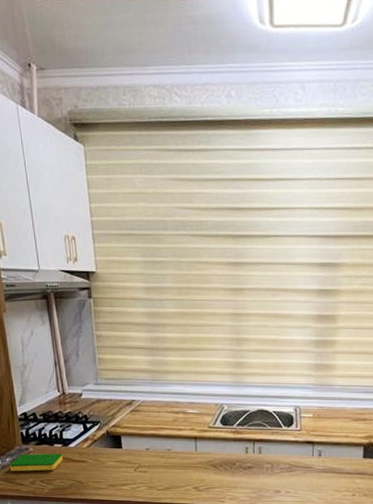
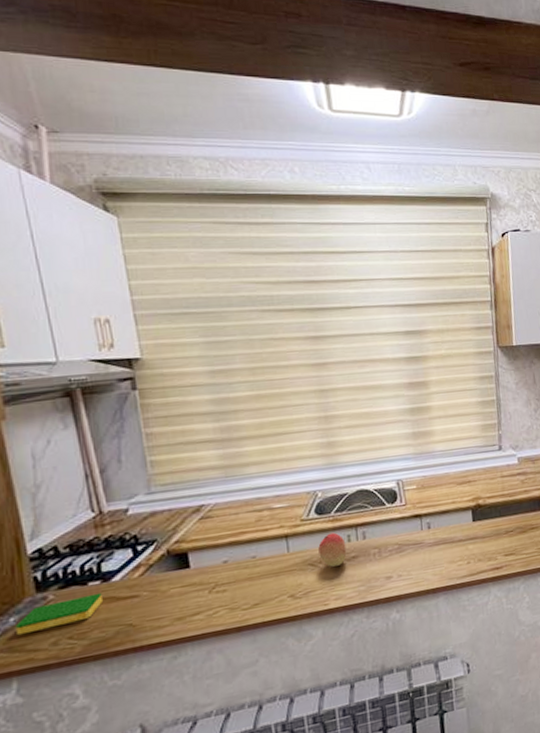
fruit: none [220,442,244,472] -> present [318,532,347,567]

